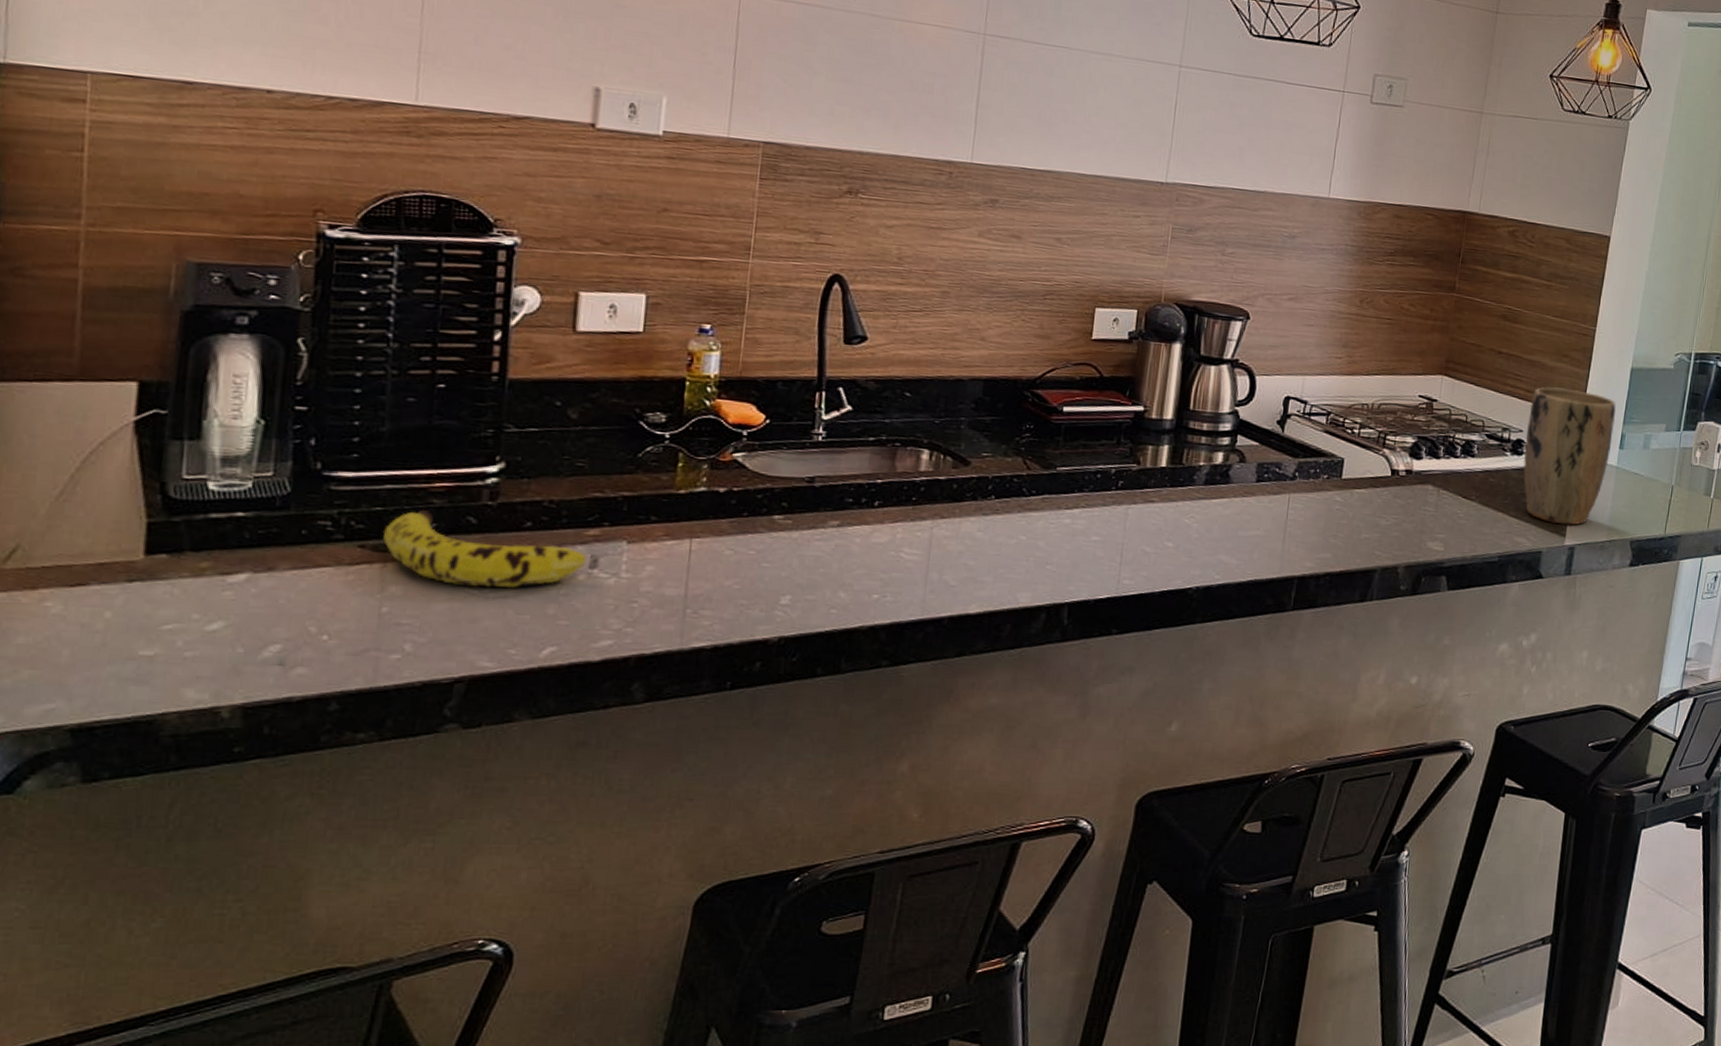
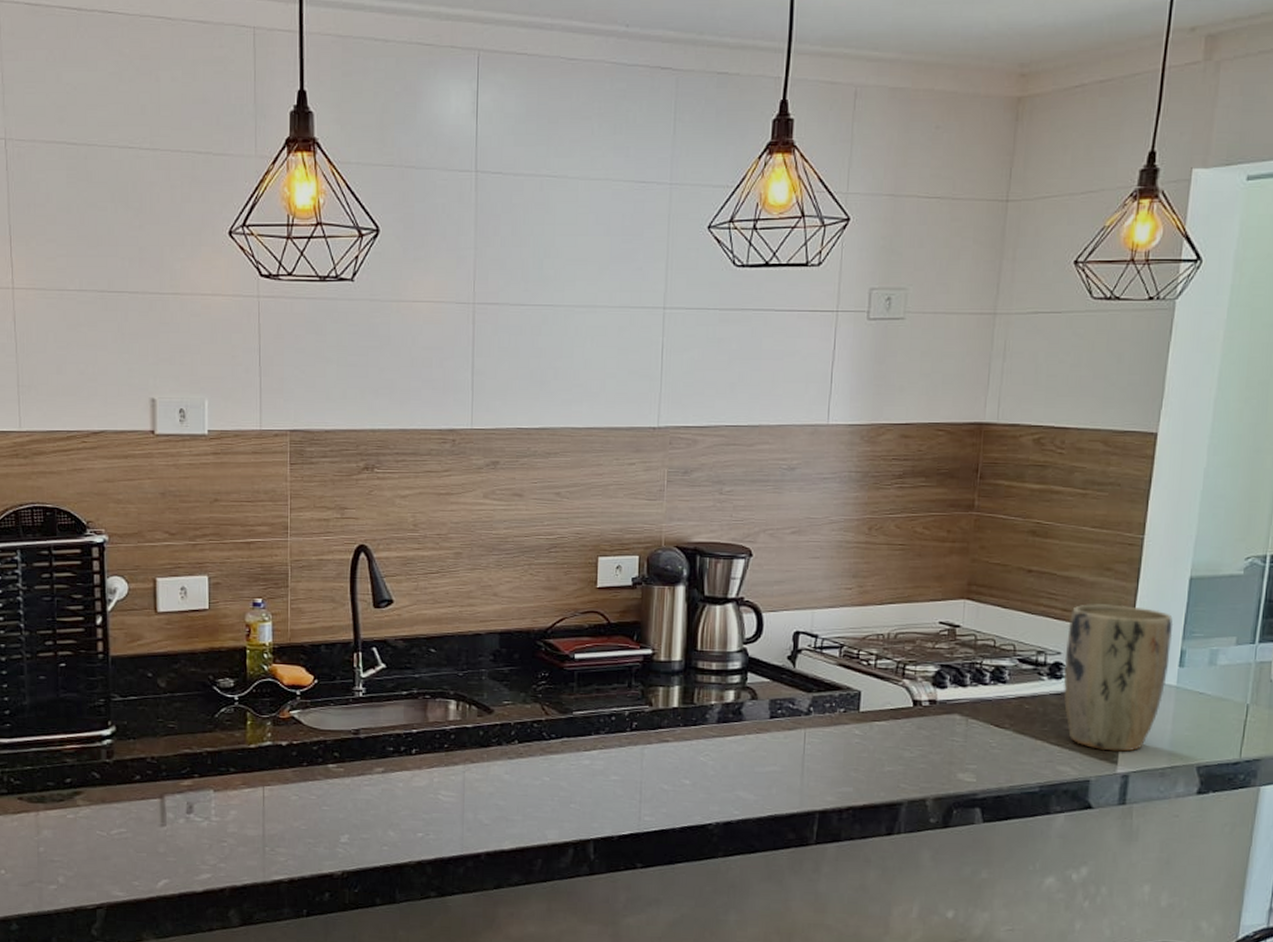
fruit: present [383,510,587,589] -> none [35,768,184,831]

